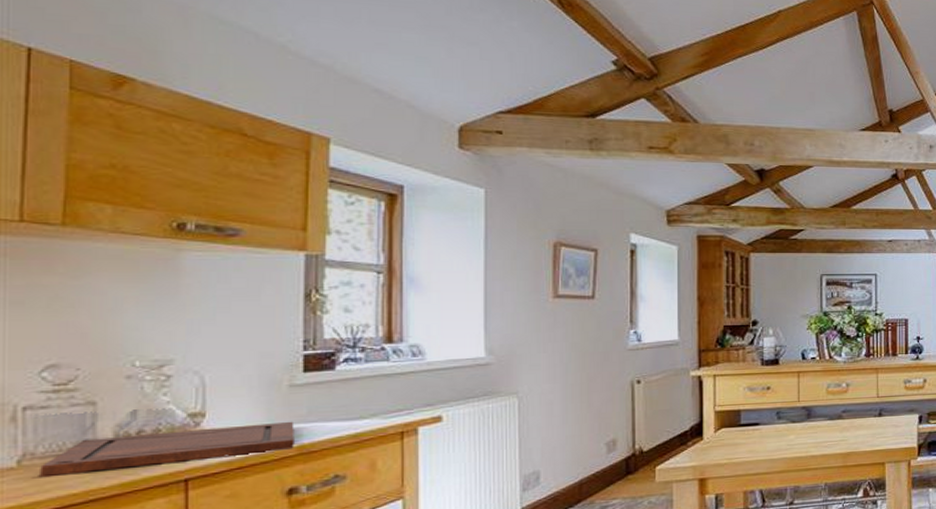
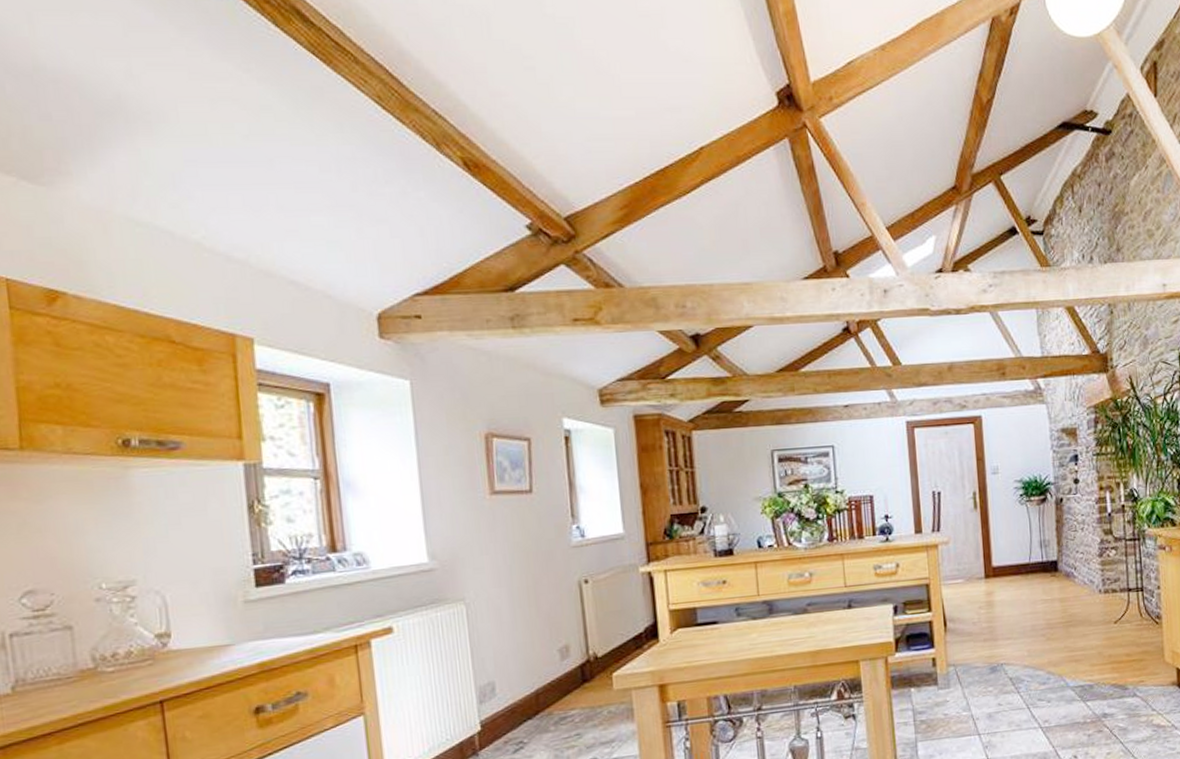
cutting board: present [40,421,295,477] -> none [32,638,256,702]

